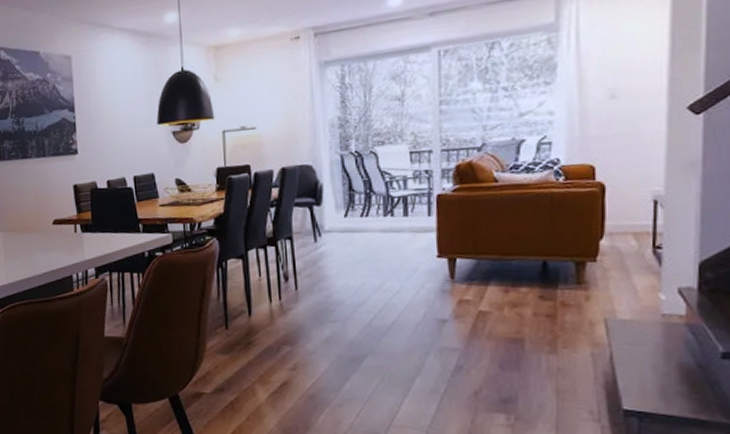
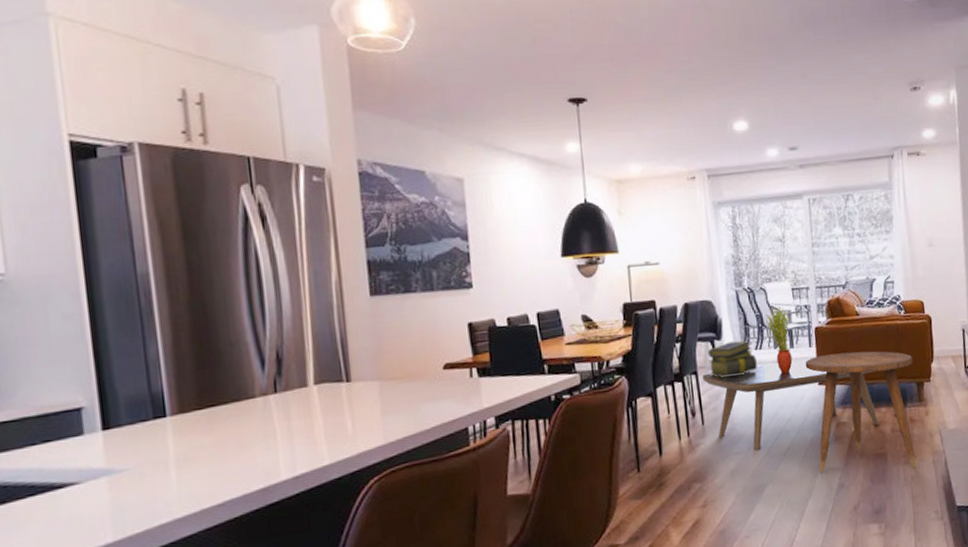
coffee table: none [298,228,516,320] -> present [703,358,879,451]
stack of books: none [305,207,362,245] -> present [707,340,757,378]
potted plant: none [375,171,407,243] -> present [765,306,793,373]
side table: none [421,223,573,360] -> present [805,351,917,474]

